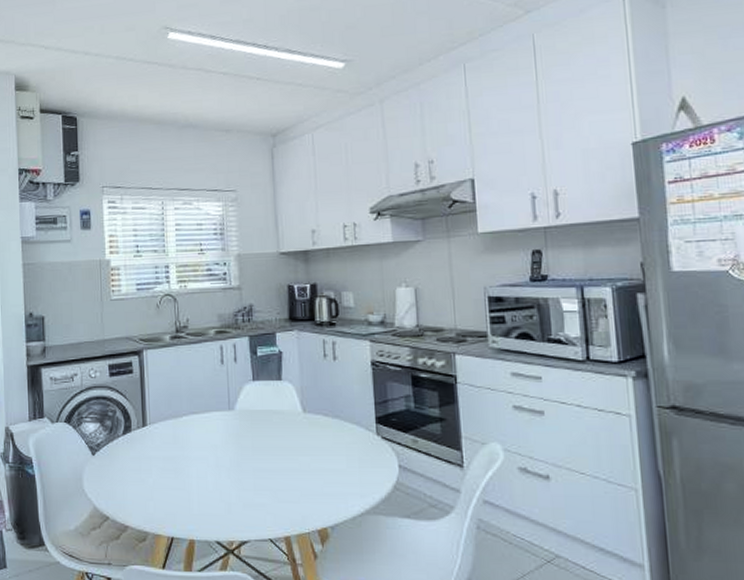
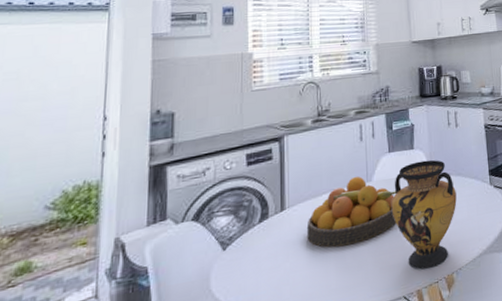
fruit bowl: none [168,402,262,473] -> present [306,176,397,248]
vase: none [255,395,333,516] -> present [391,159,457,270]

